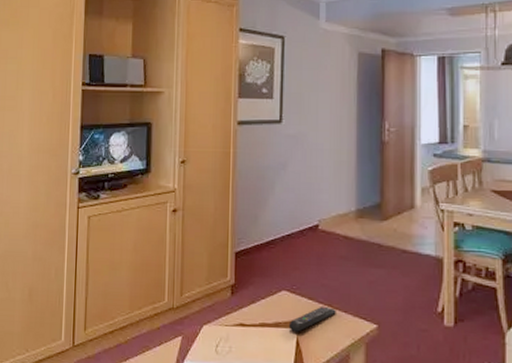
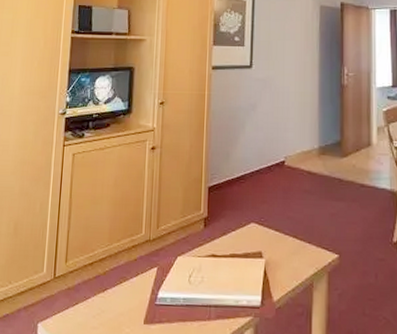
remote control: present [288,306,336,332] -> none [257,237,301,262]

